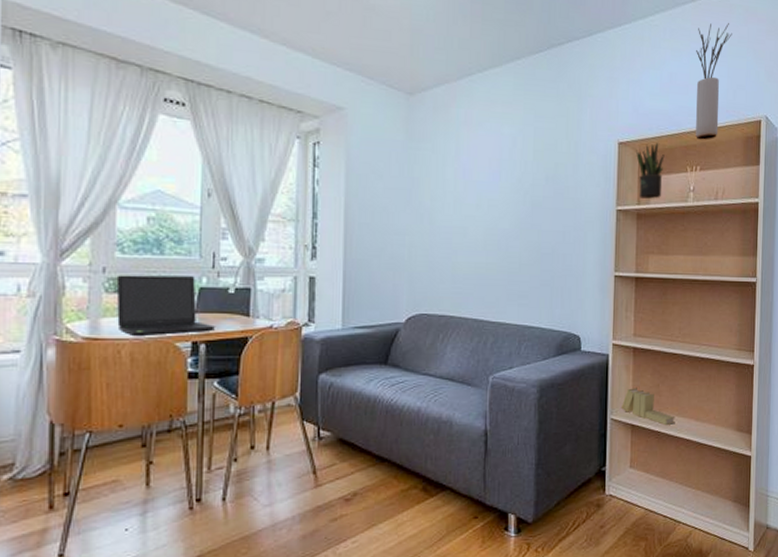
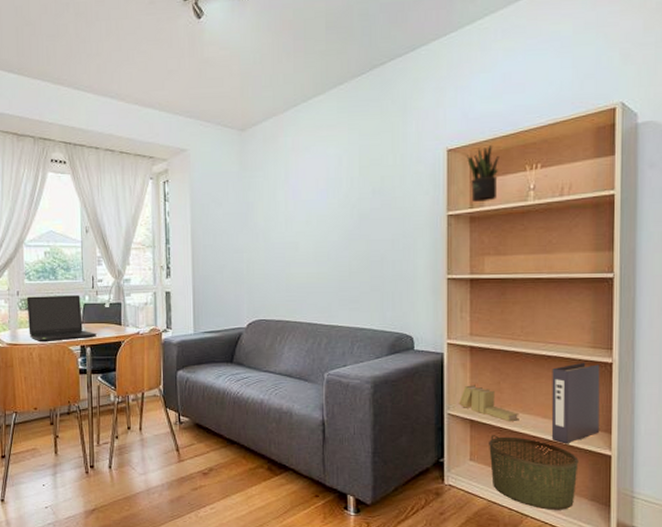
basket: none [647,440,725,515] -> present [489,435,579,510]
vase: present [696,23,732,140] -> none [533,11,577,137]
binder: none [702,364,744,447] -> present [551,362,600,444]

